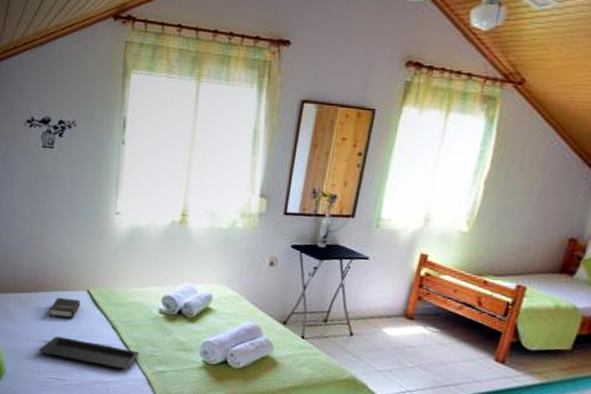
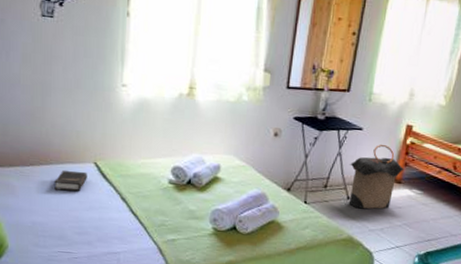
serving tray: present [38,336,140,370] -> none [44,209,151,240]
laundry hamper: none [352,275,417,348] -> present [349,144,404,210]

